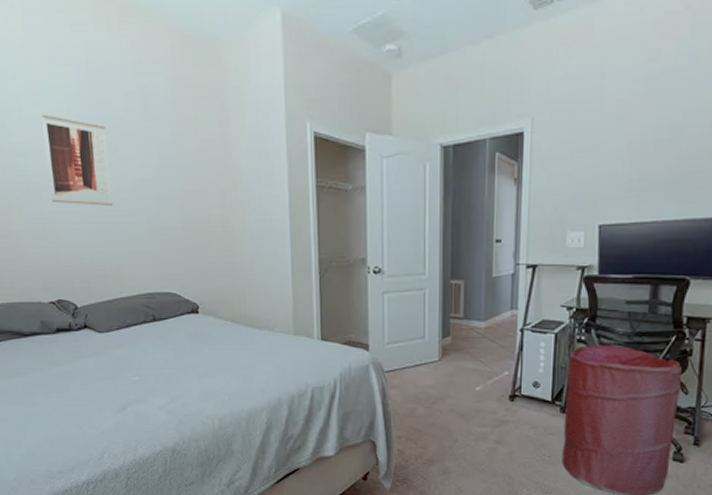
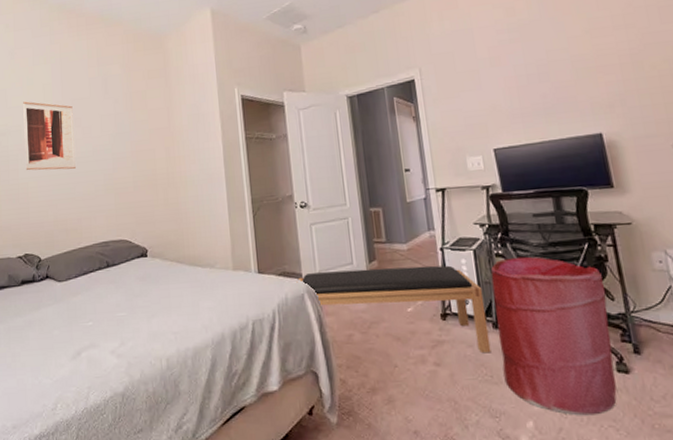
bench: none [362,344,557,436] -> present [296,265,491,354]

